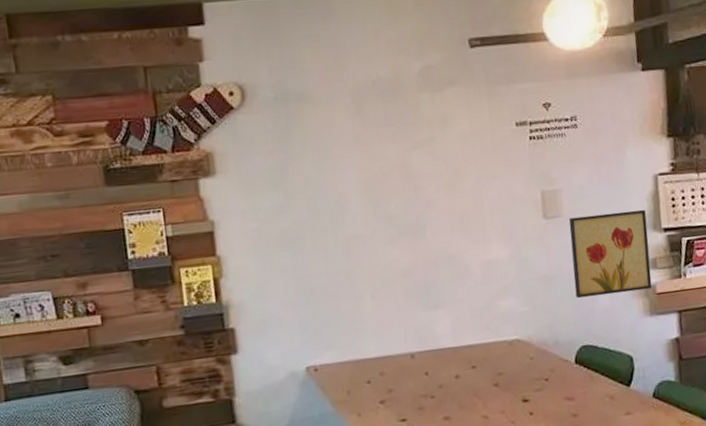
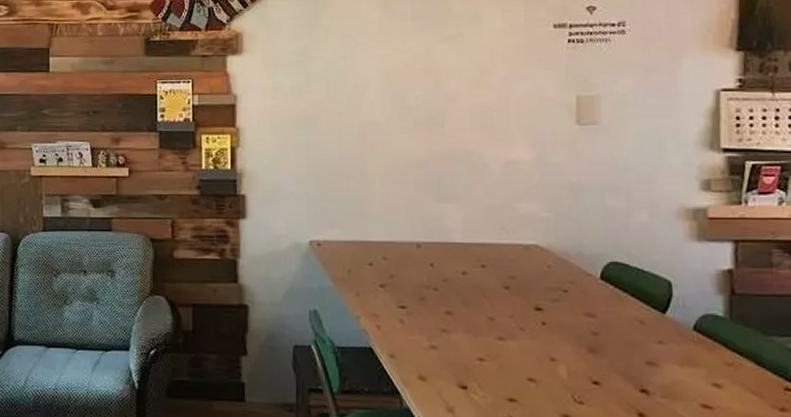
wall art: present [568,209,653,299] -> none [606,125,703,212]

